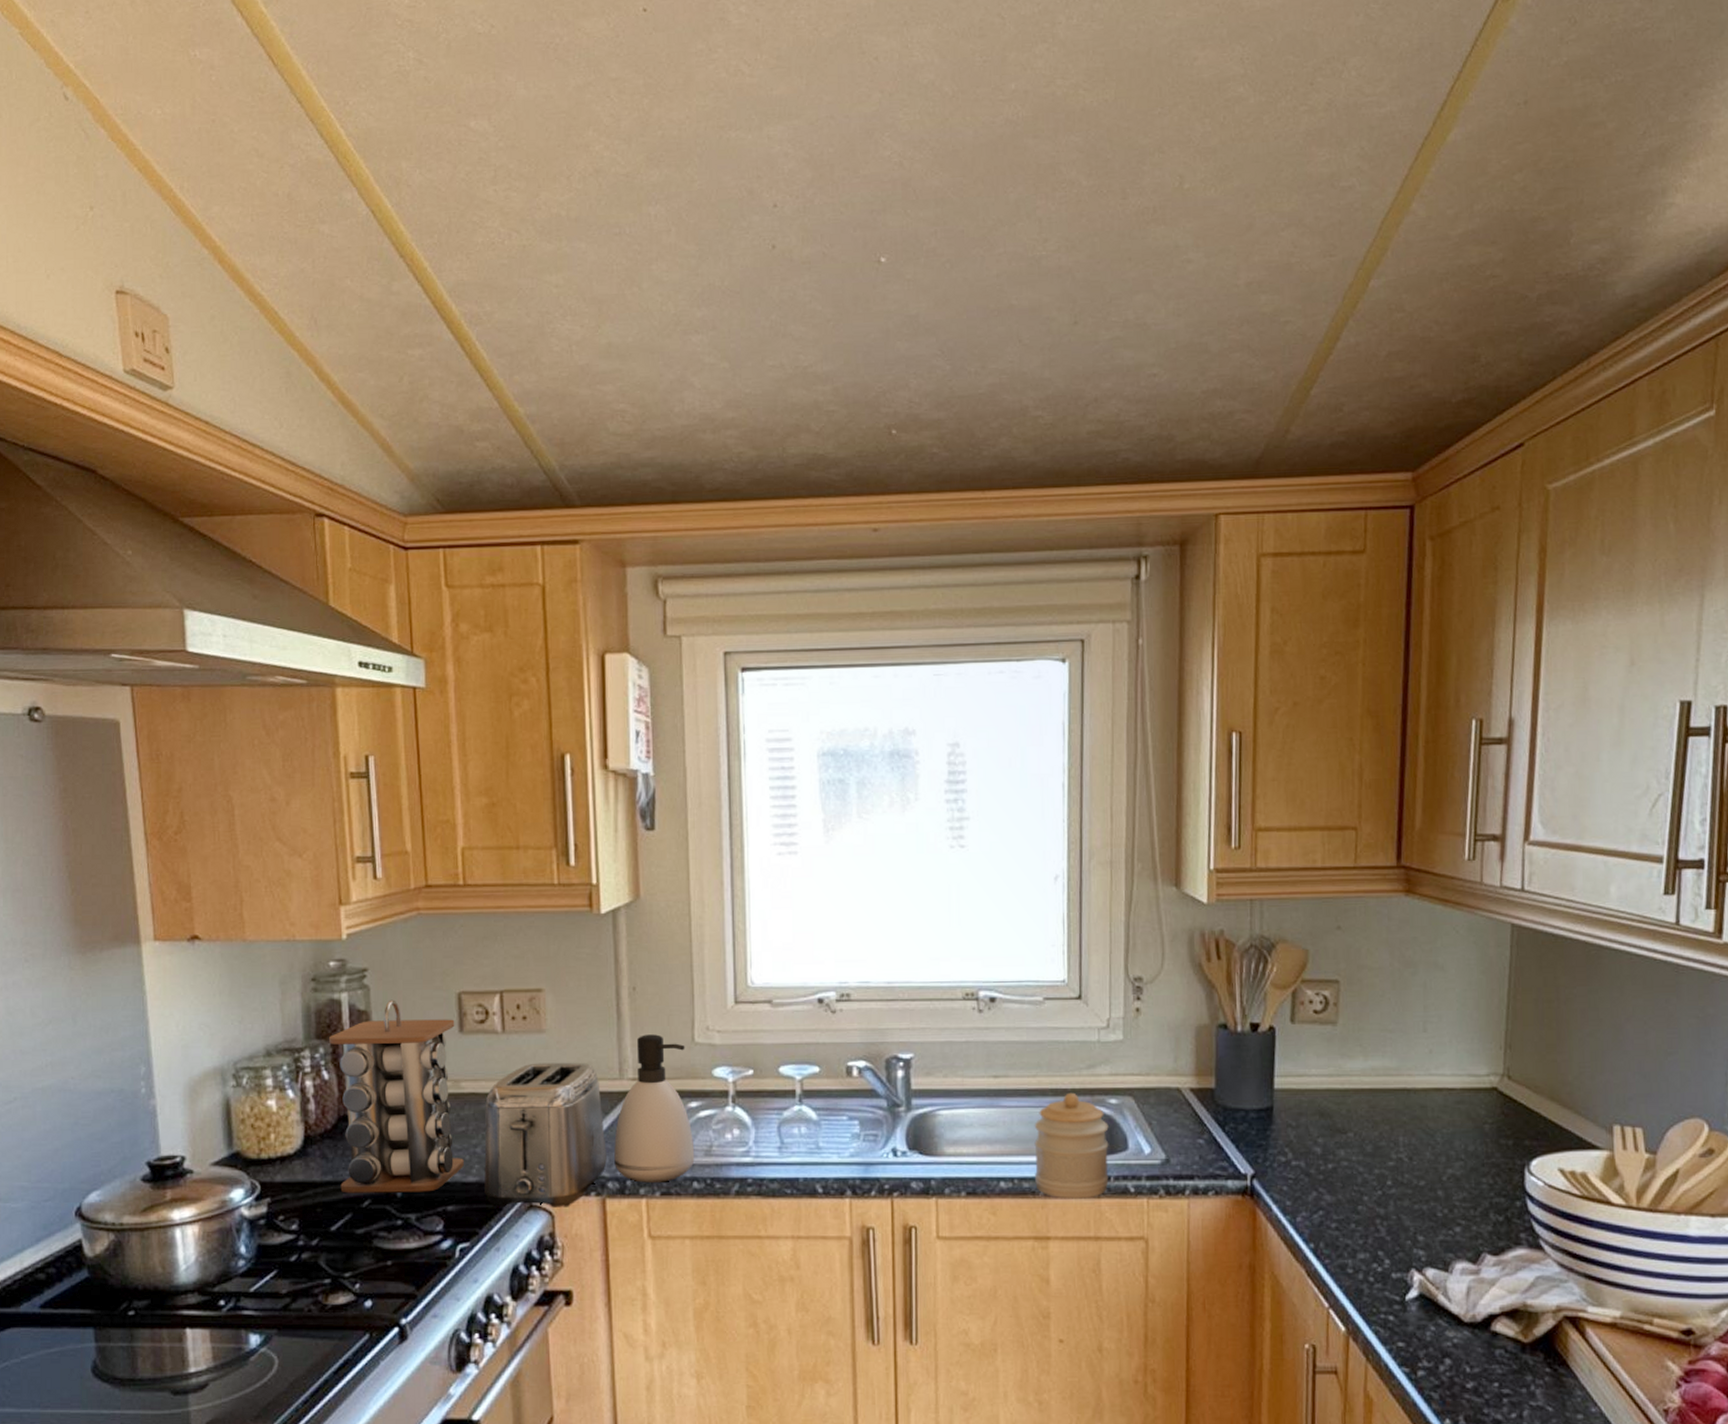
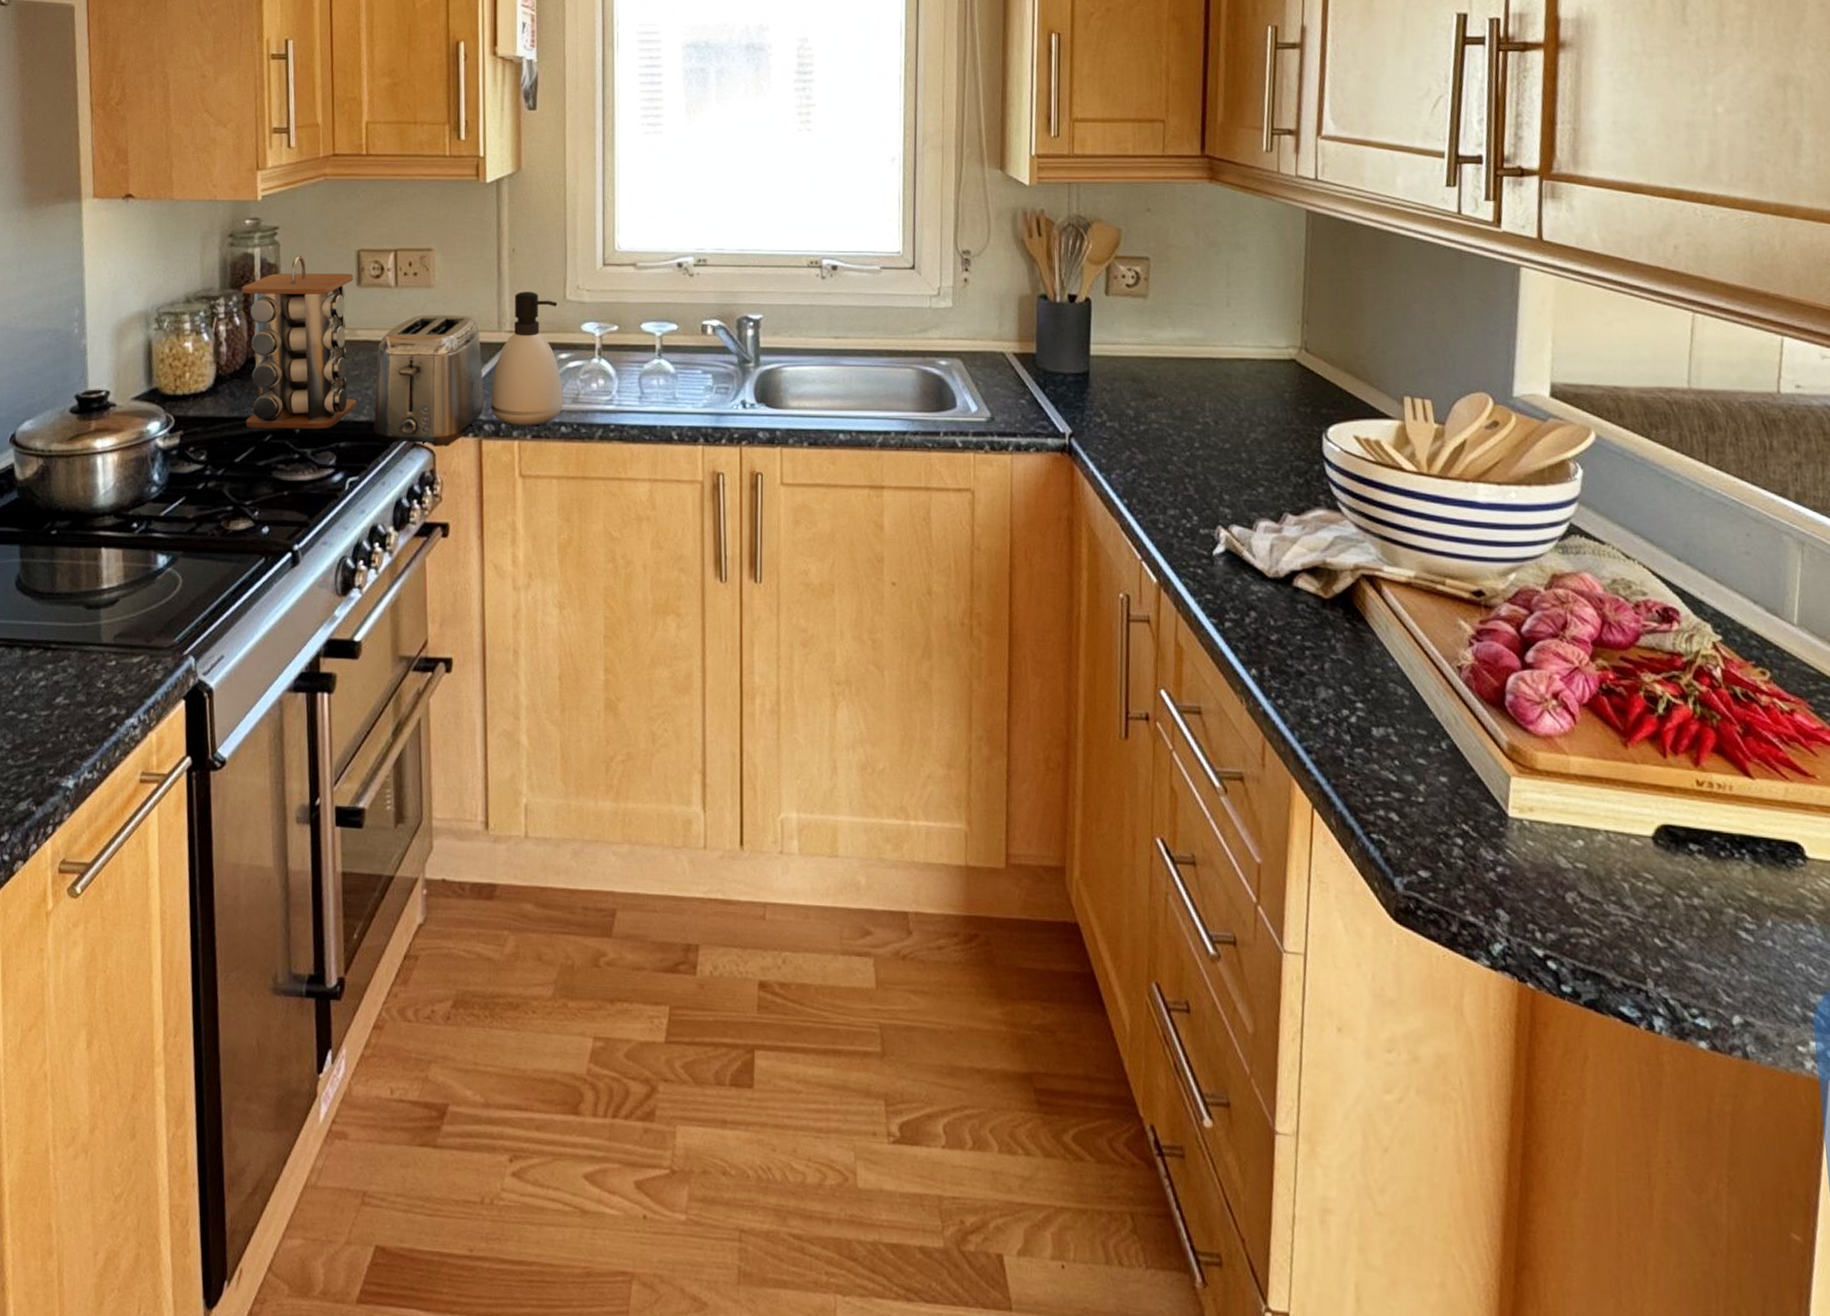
jar: present [1034,1092,1109,1199] -> none [871,354,939,452]

